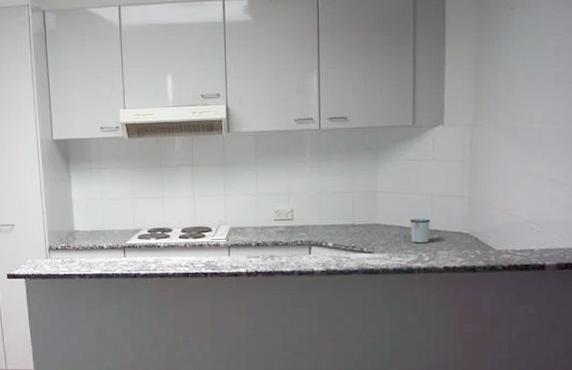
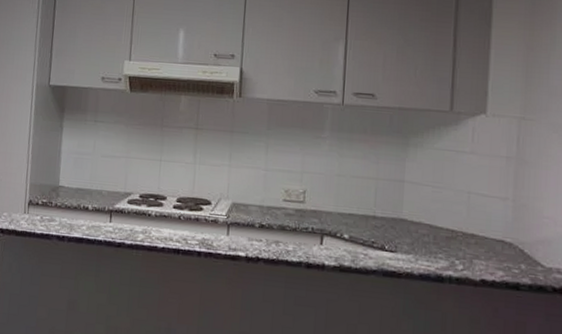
mug: present [410,218,430,243] -> none [441,217,466,248]

